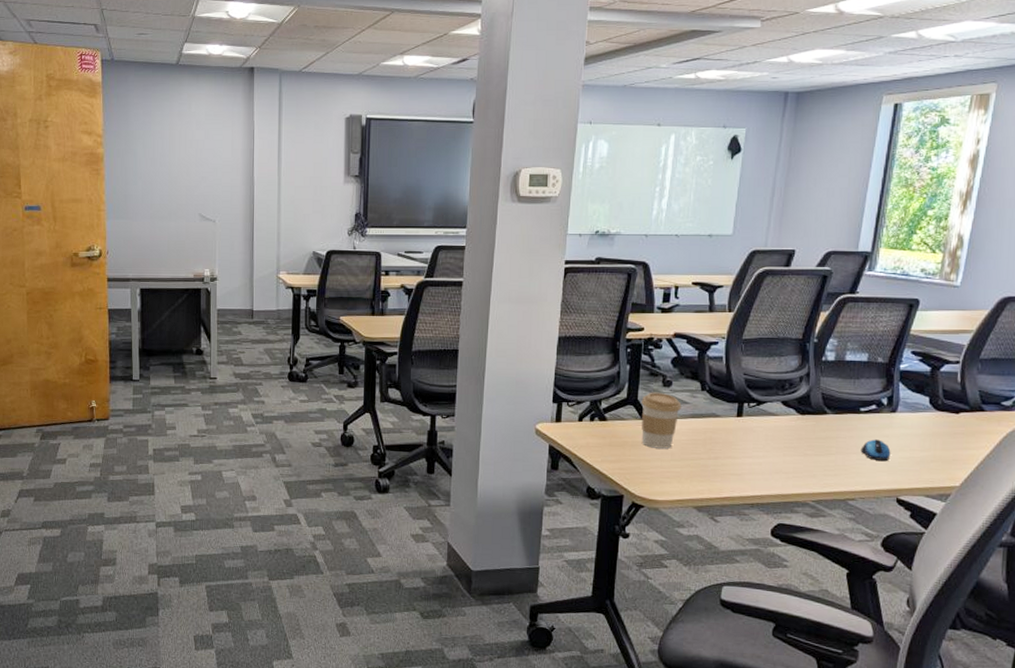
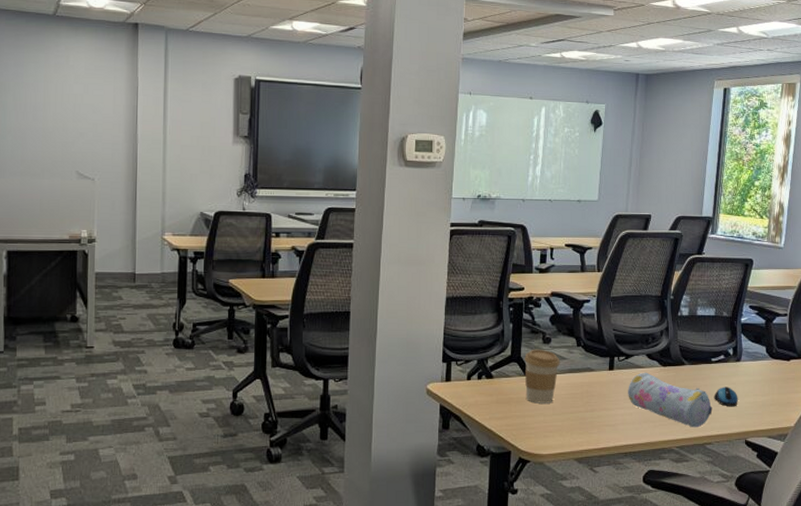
pencil case: none [758,420,859,482] -> present [628,372,713,428]

